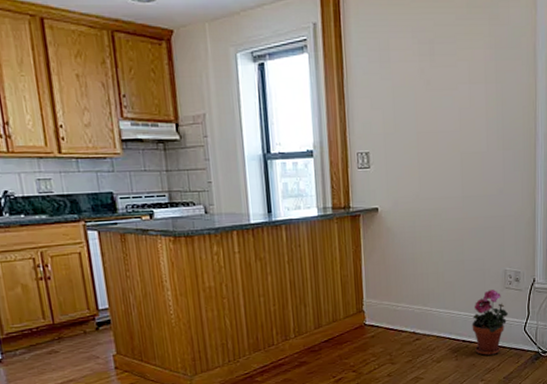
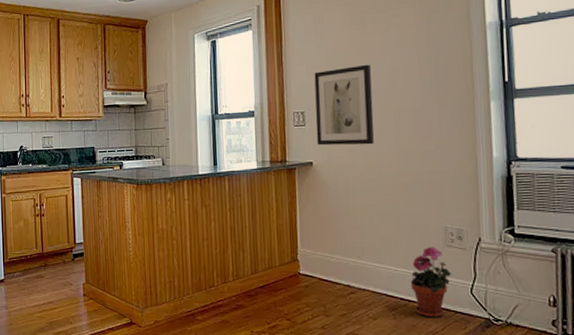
wall art: none [379,101,441,190] -> present [314,64,374,146]

